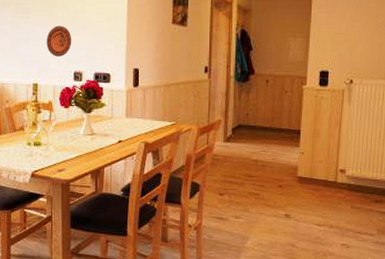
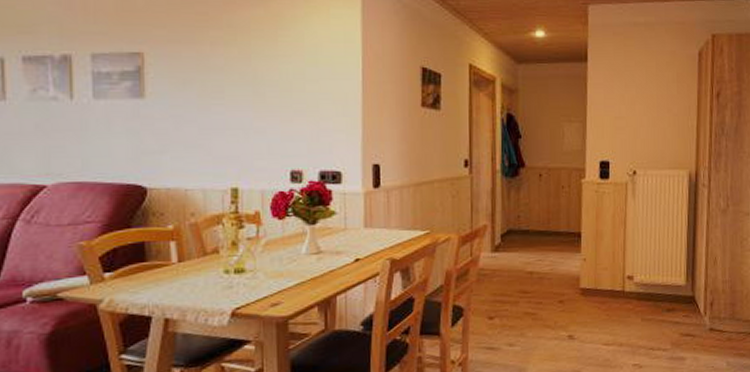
decorative plate: present [46,26,72,56] -> none [250,110,287,151]

